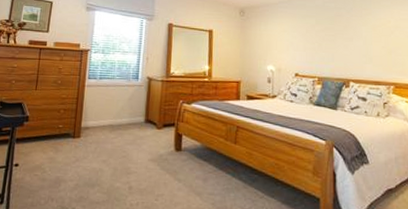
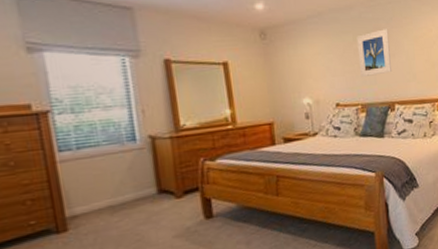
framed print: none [319,17,349,55] -> present [356,29,391,78]

